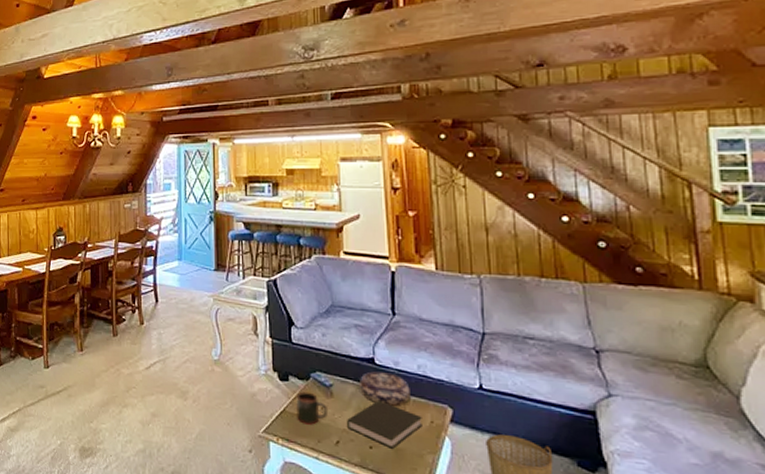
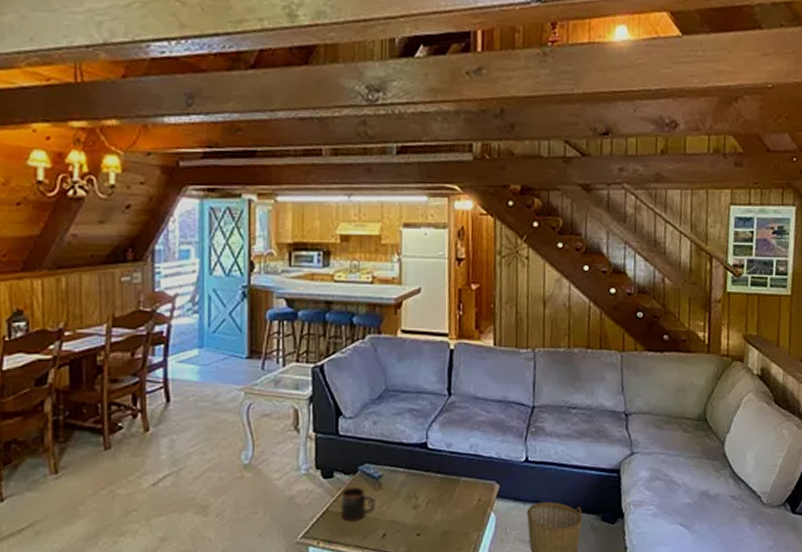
book: present [347,400,422,449] -> none [395,485,471,532]
decorative bowl: present [358,371,412,406] -> none [409,456,462,489]

